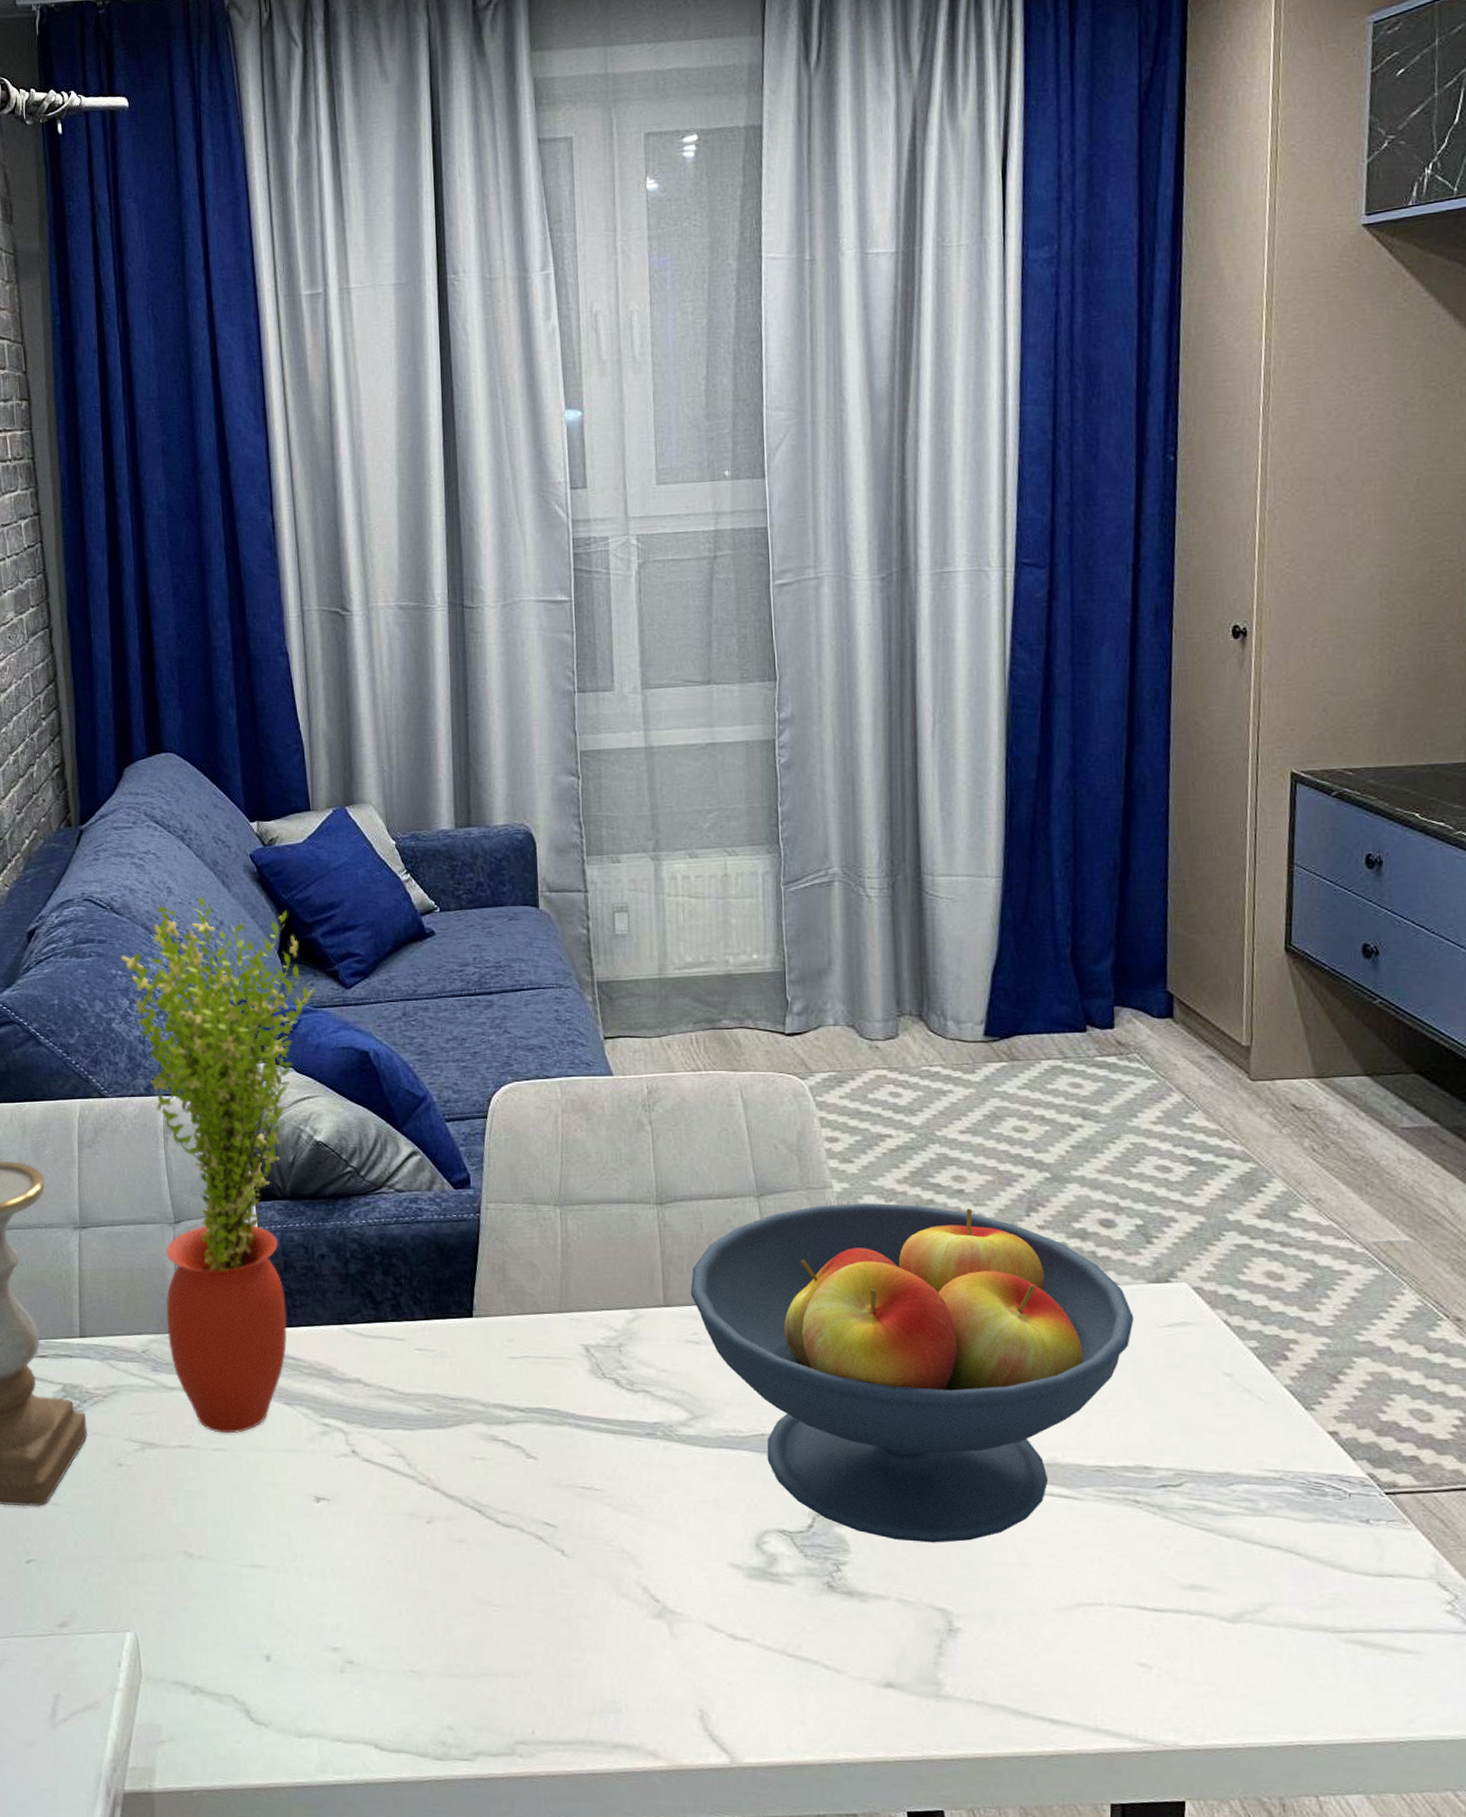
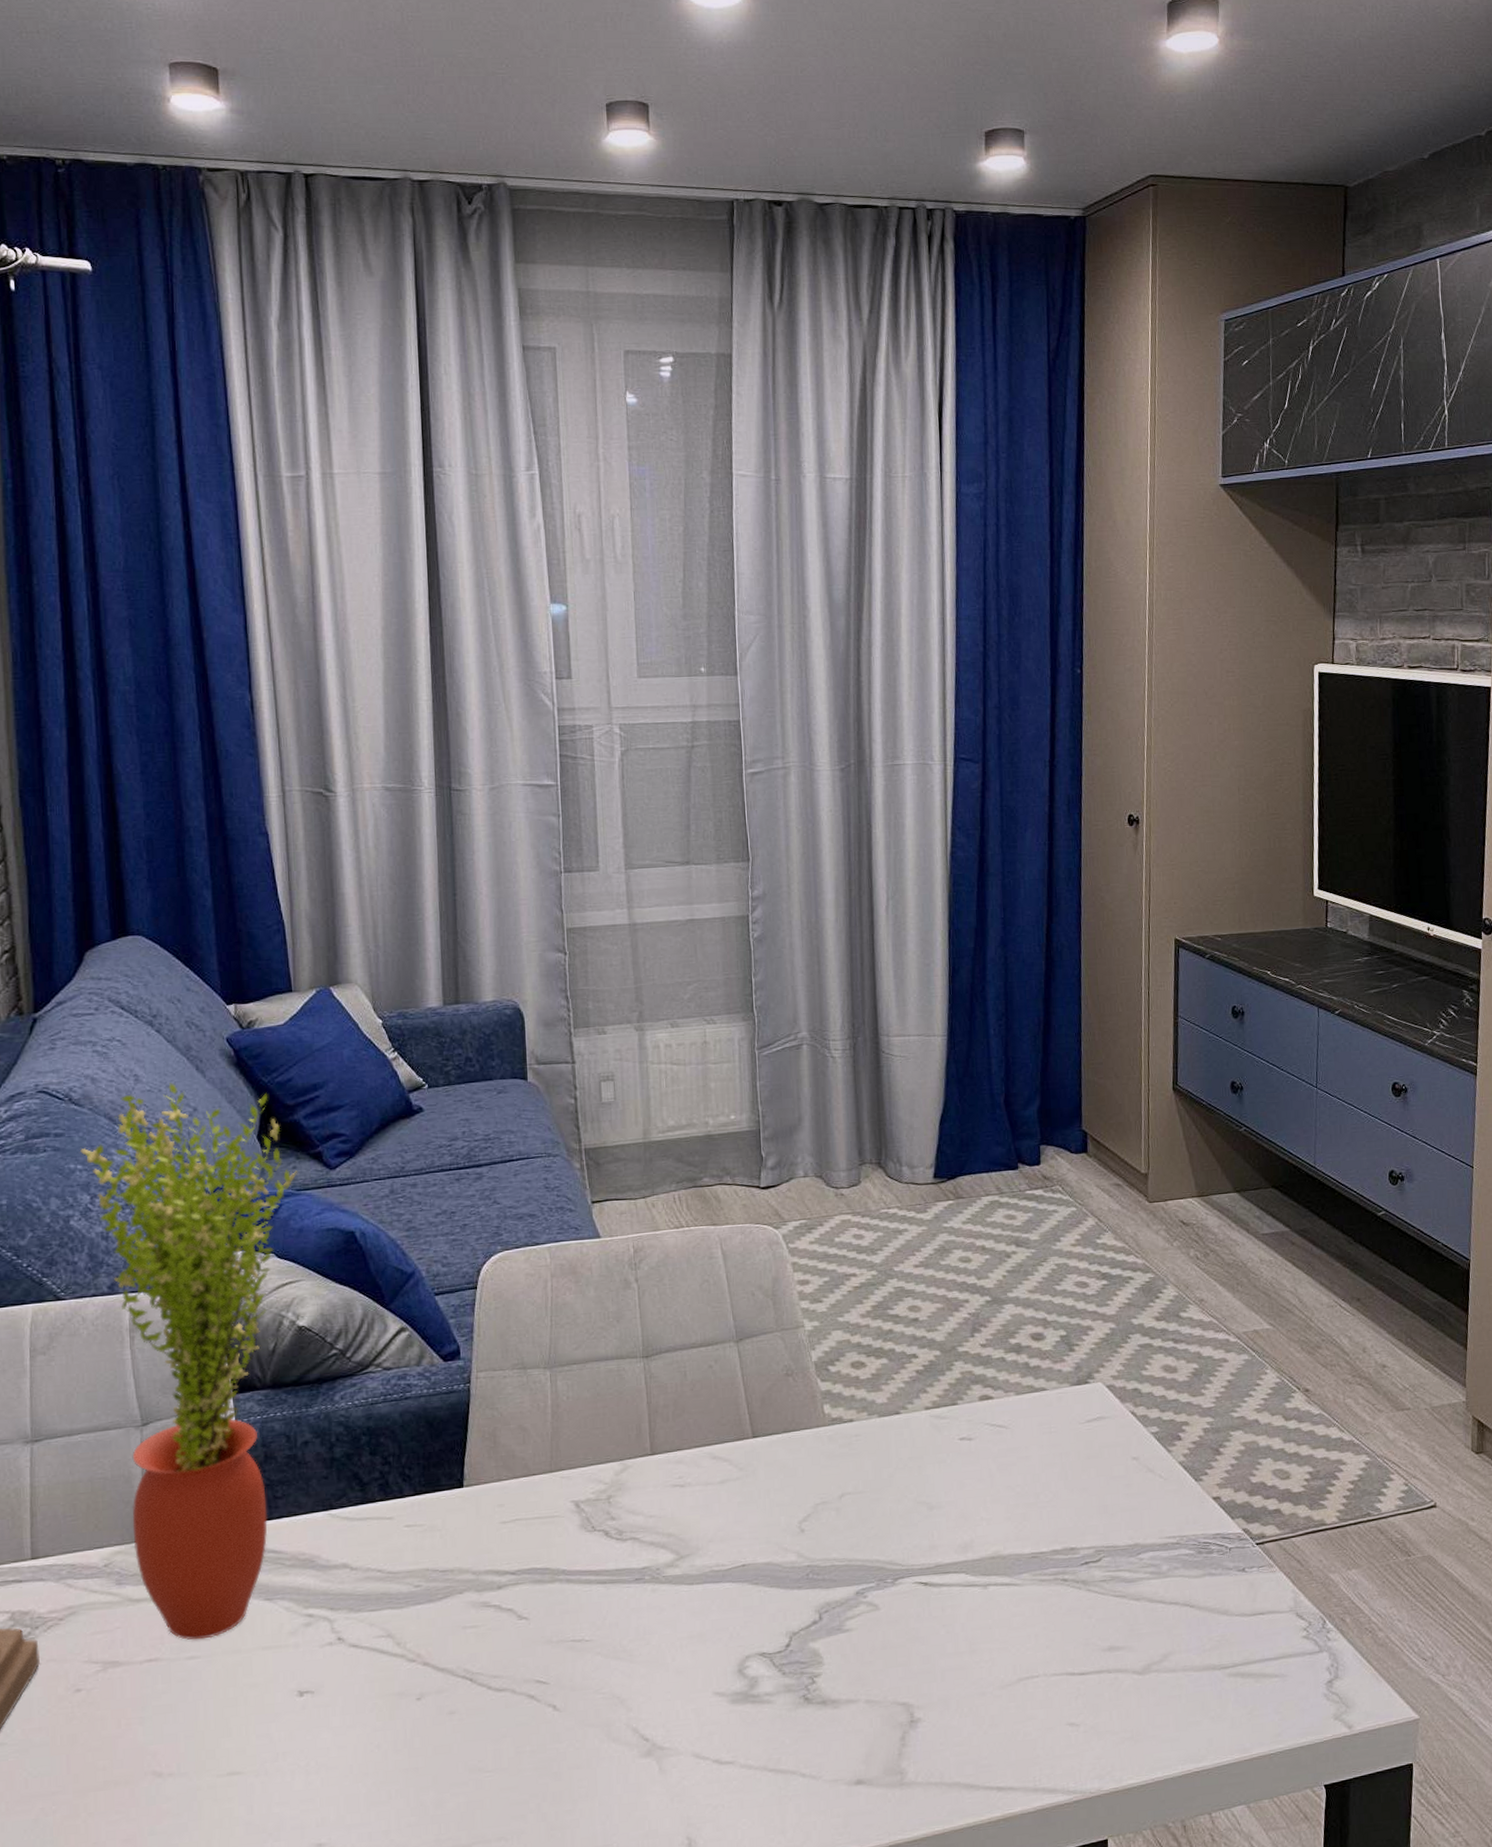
fruit bowl: present [690,1203,1134,1543] -> none [675,1334,1060,1646]

